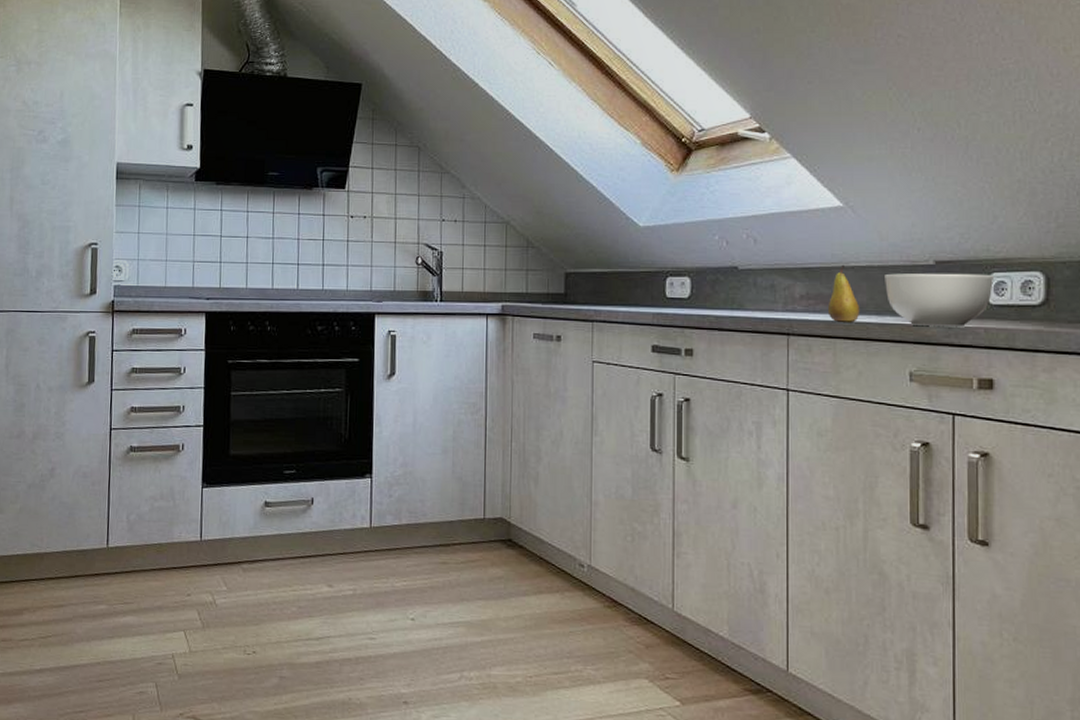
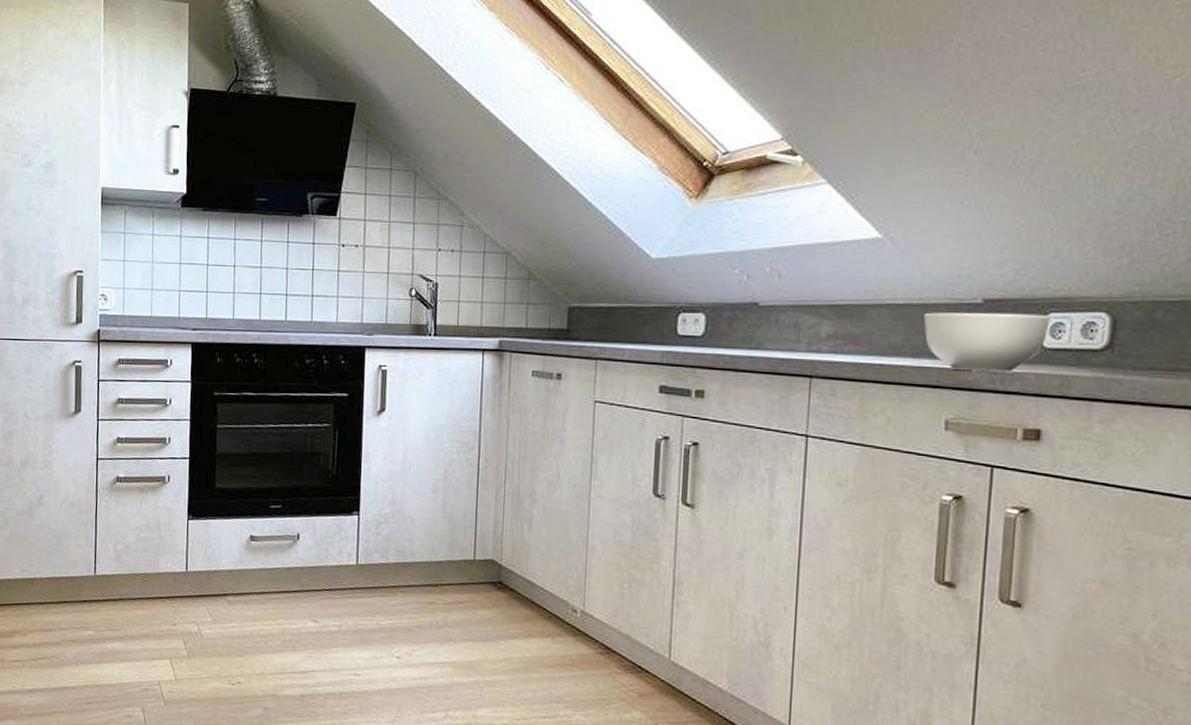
fruit: present [827,264,860,324] -> none [856,301,894,366]

